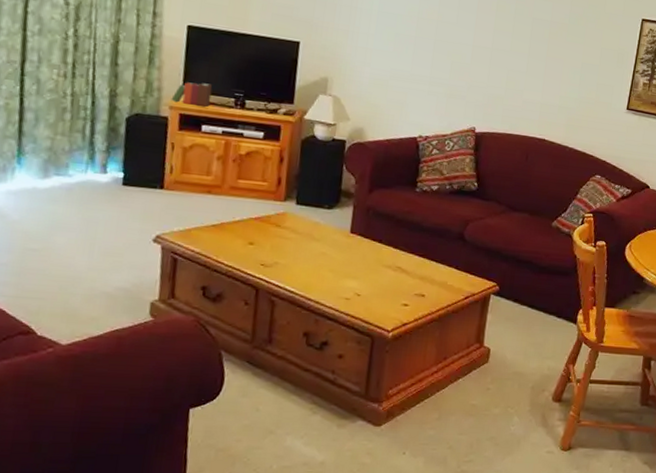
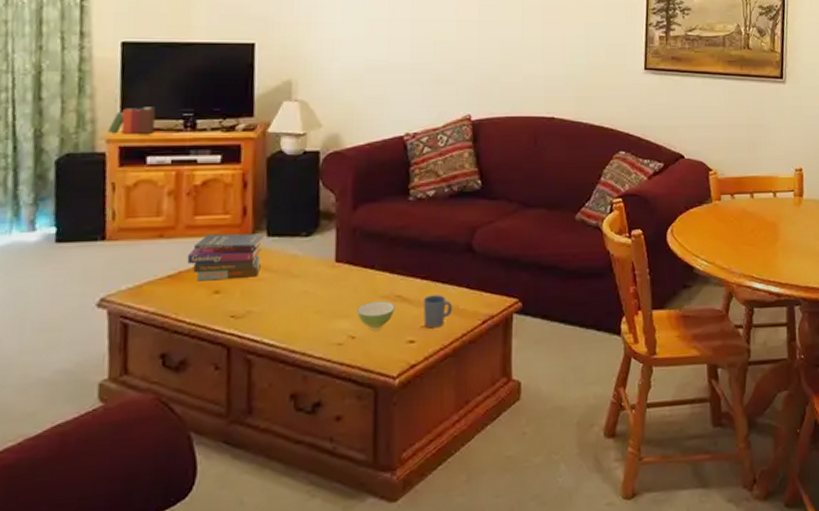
books: none [229,196,296,236] -> present [187,233,267,281]
bowl: none [364,268,396,292] -> present [357,301,395,331]
mug: none [417,270,442,297] -> present [424,295,452,328]

